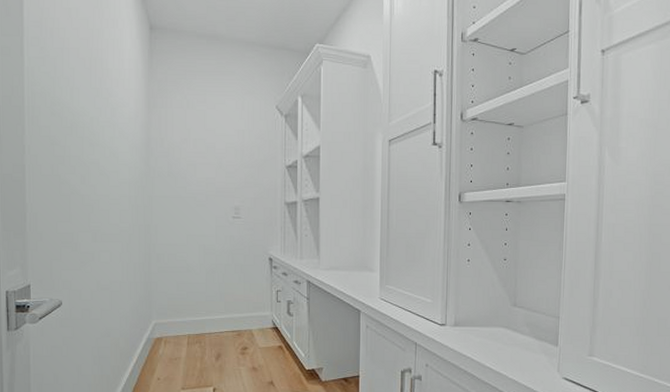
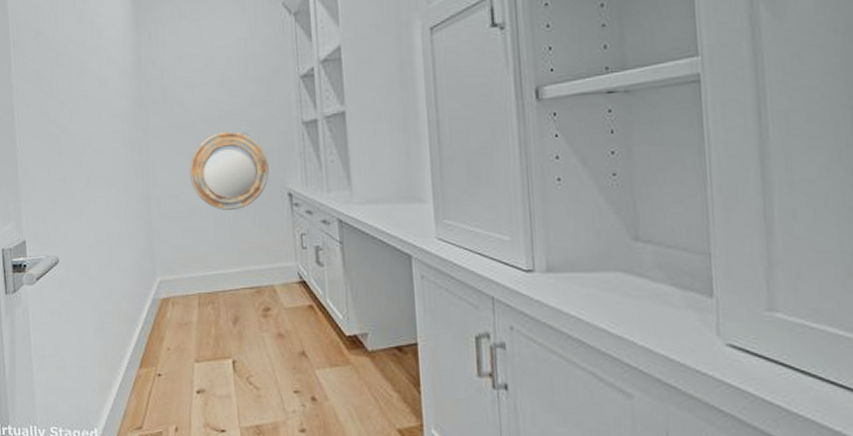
home mirror: none [188,205,255,269] -> present [190,131,269,210]

